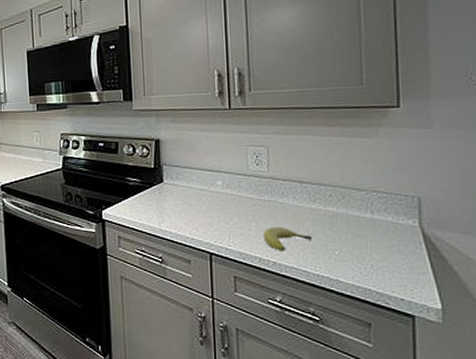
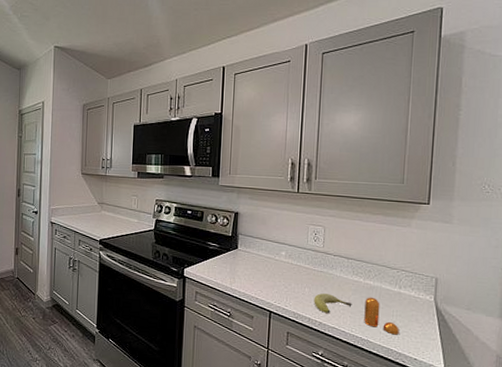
pepper shaker: none [328,227,377,271] -> present [364,297,399,335]

